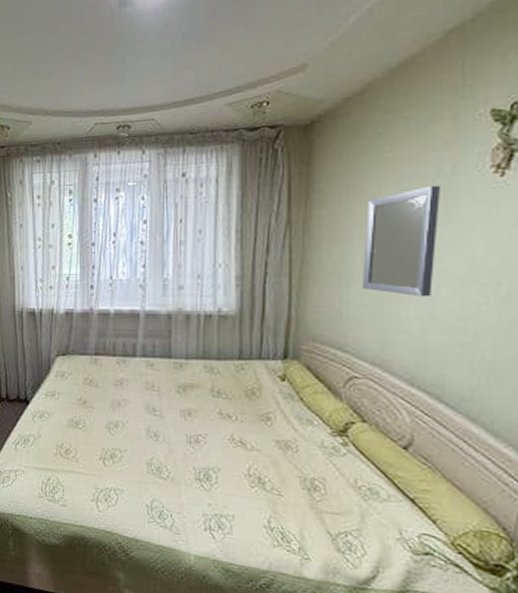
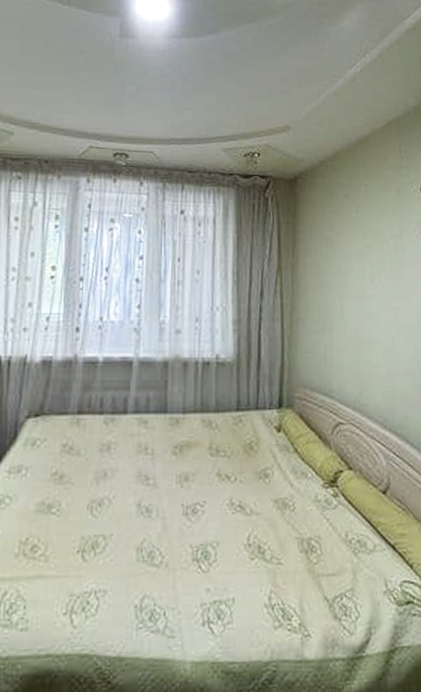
home mirror: present [361,185,442,297] -> none [341,244,394,344]

